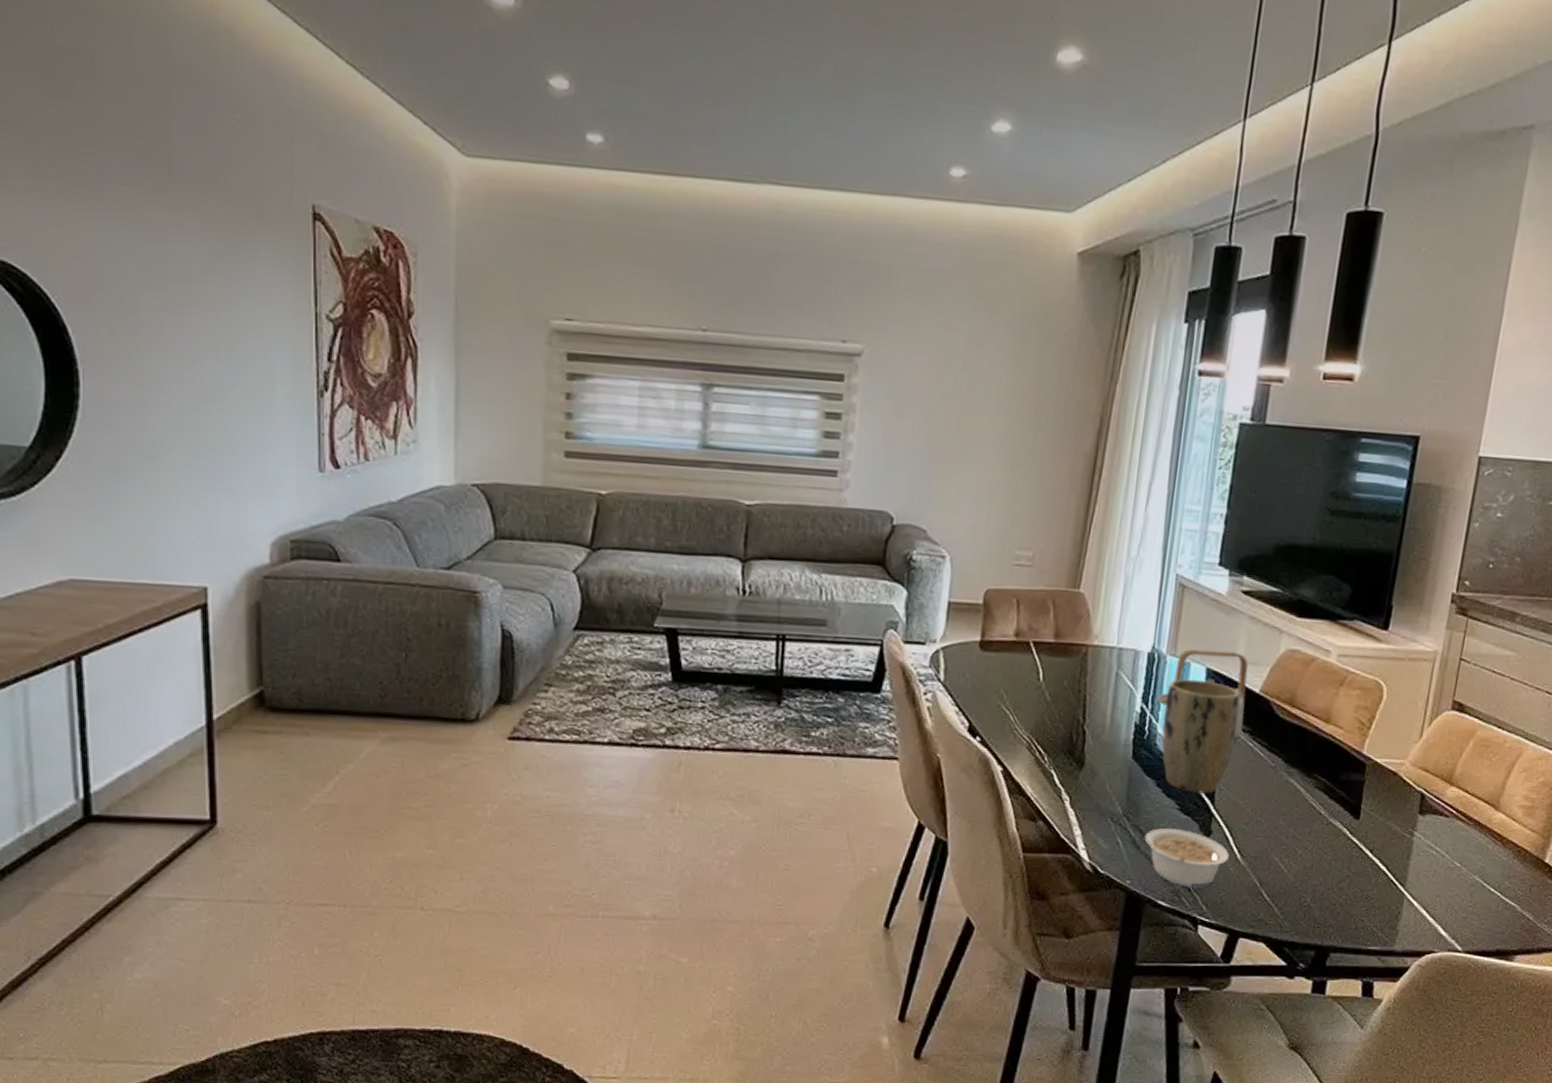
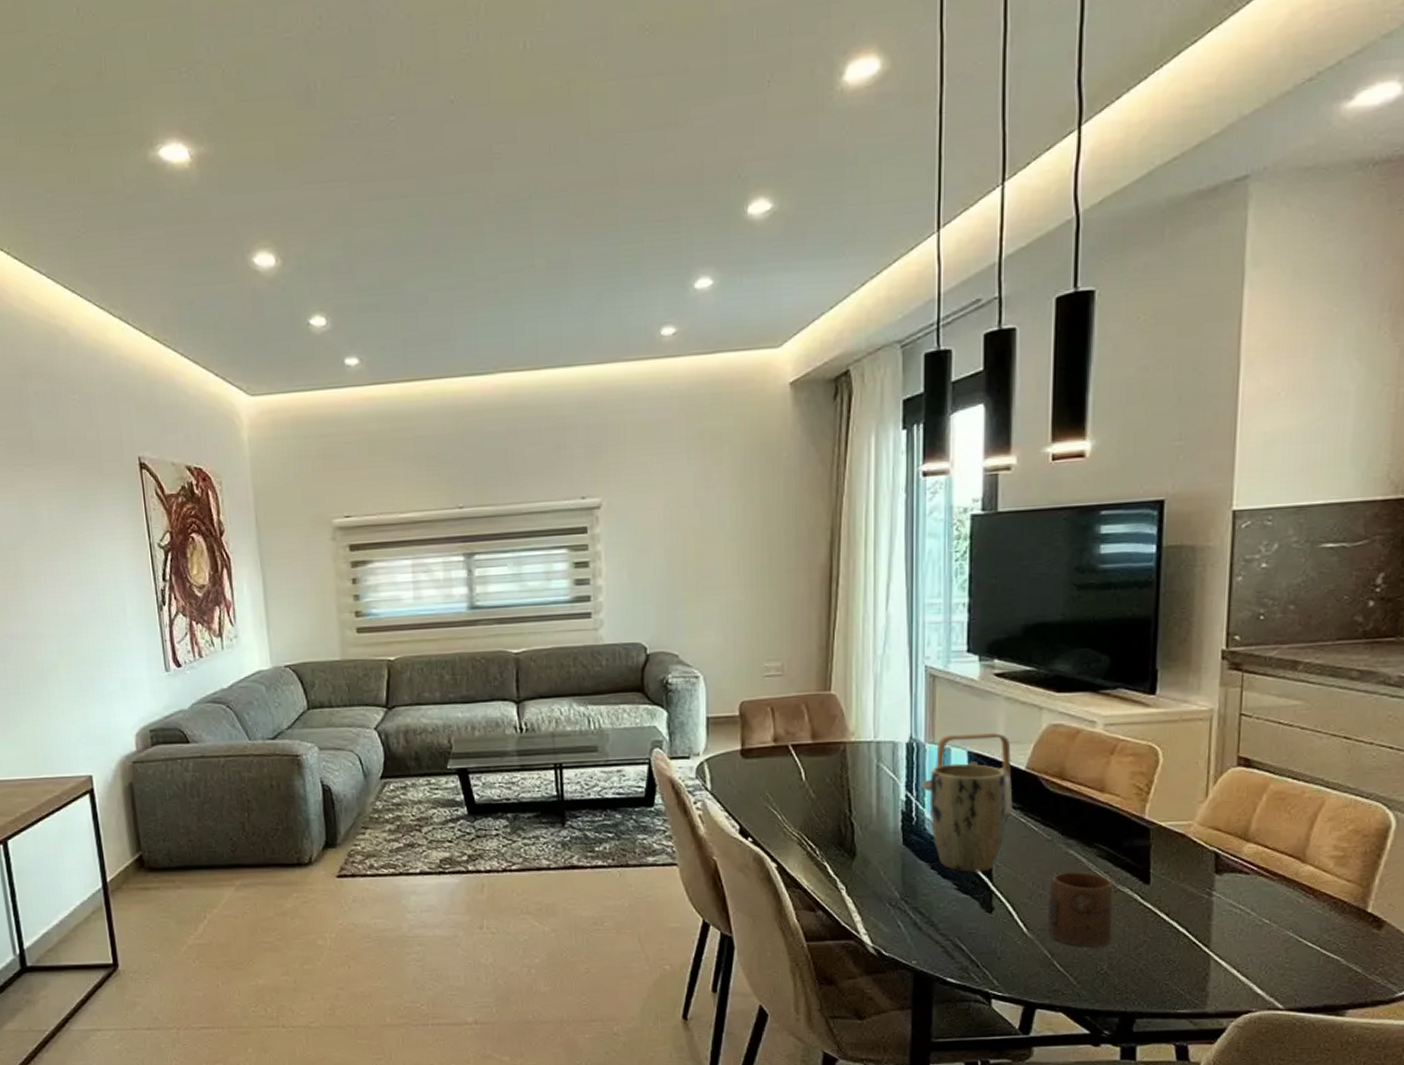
legume: present [1144,828,1229,889] -> none [925,908,1014,964]
cup: none [1260,800,1326,878] -> present [1047,871,1113,947]

